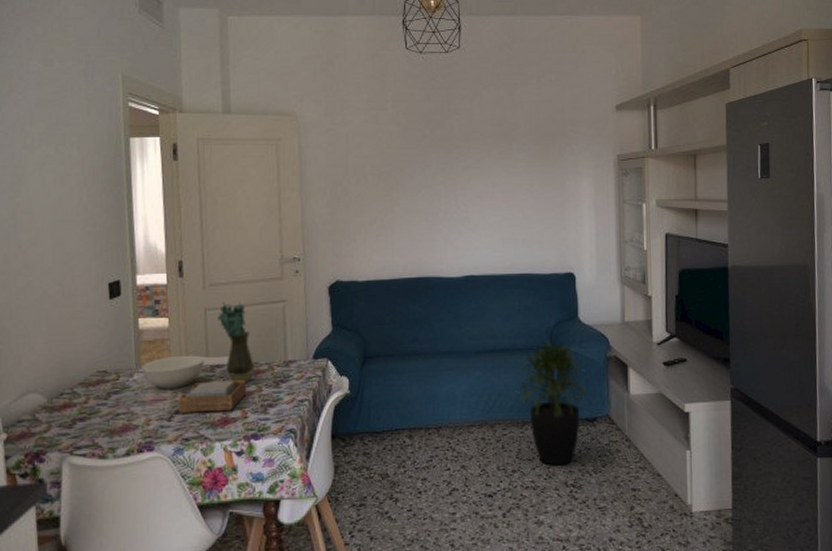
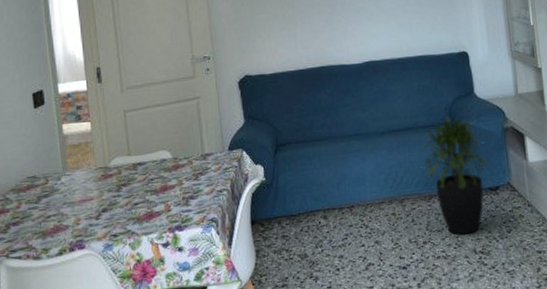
bowl: present [141,355,204,389] -> none [68,155,127,190]
napkin holder: present [179,380,246,413] -> none [105,176,168,211]
vase: present [218,302,255,382] -> none [136,102,174,178]

